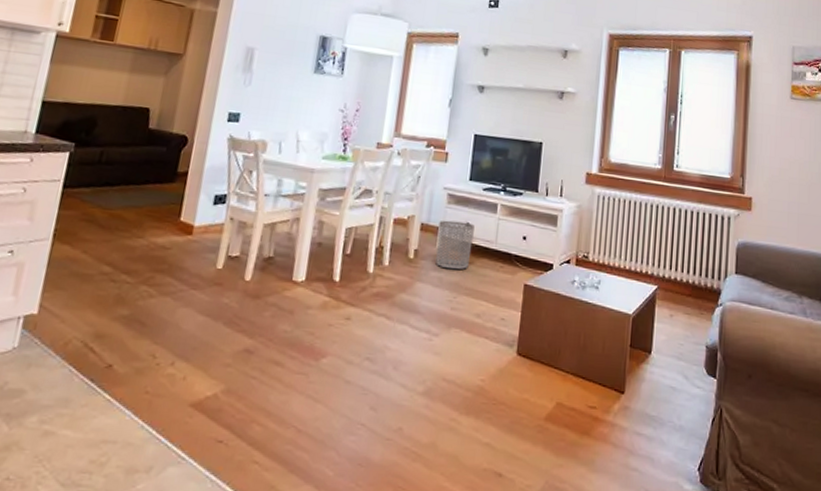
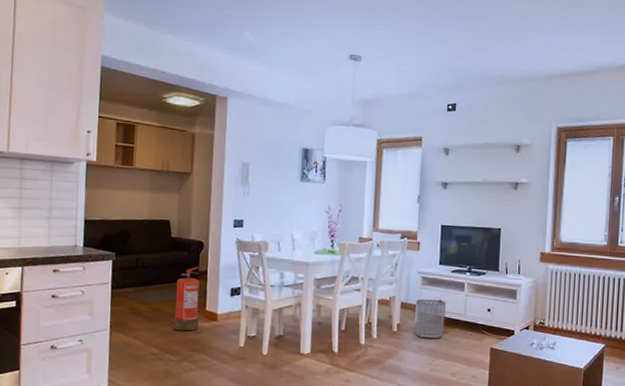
fire extinguisher: none [135,166,179,246] -> present [173,267,200,331]

